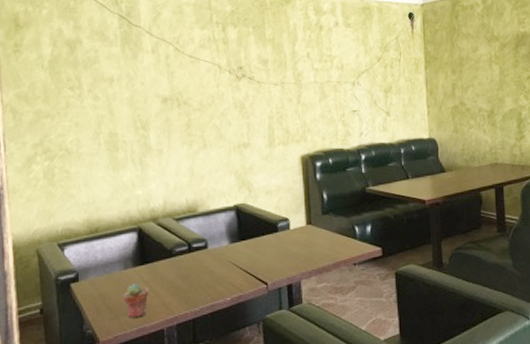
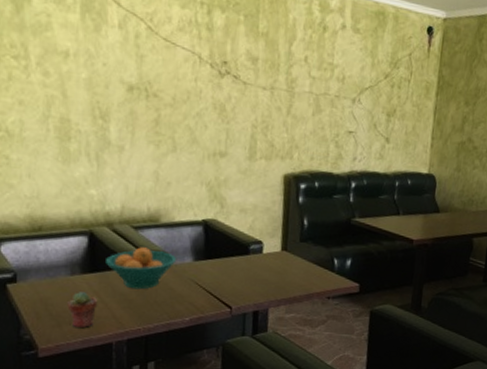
fruit bowl: none [154,236,215,276] -> present [106,247,177,290]

